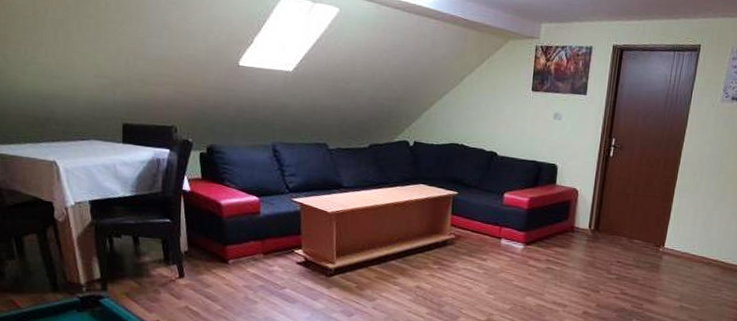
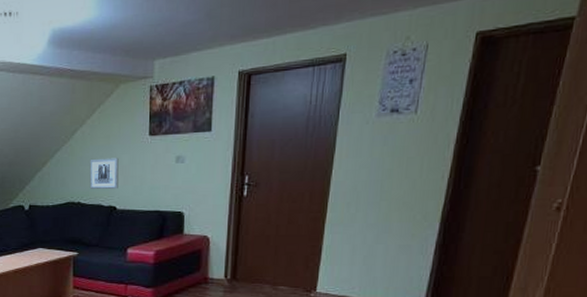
wall art: none [473,105,503,136] -> present [89,157,119,189]

